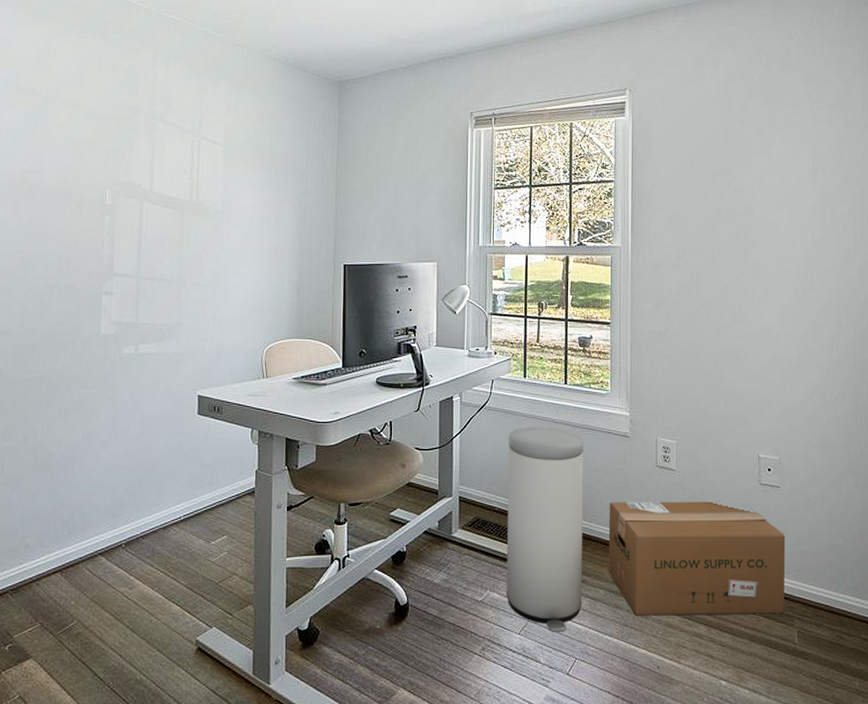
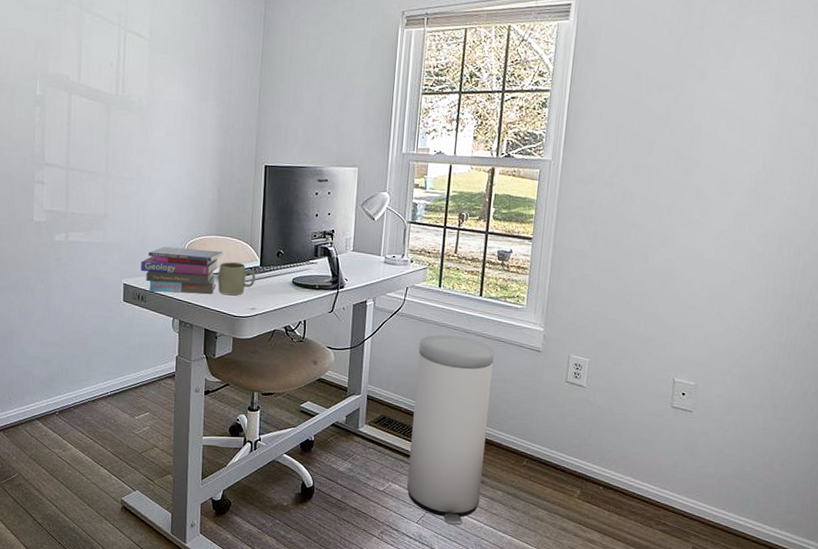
books: none [216,353,304,402] -> present [140,246,224,294]
mug: none [298,365,338,400] -> present [217,262,256,296]
box: present [608,501,786,616] -> none [508,412,692,529]

